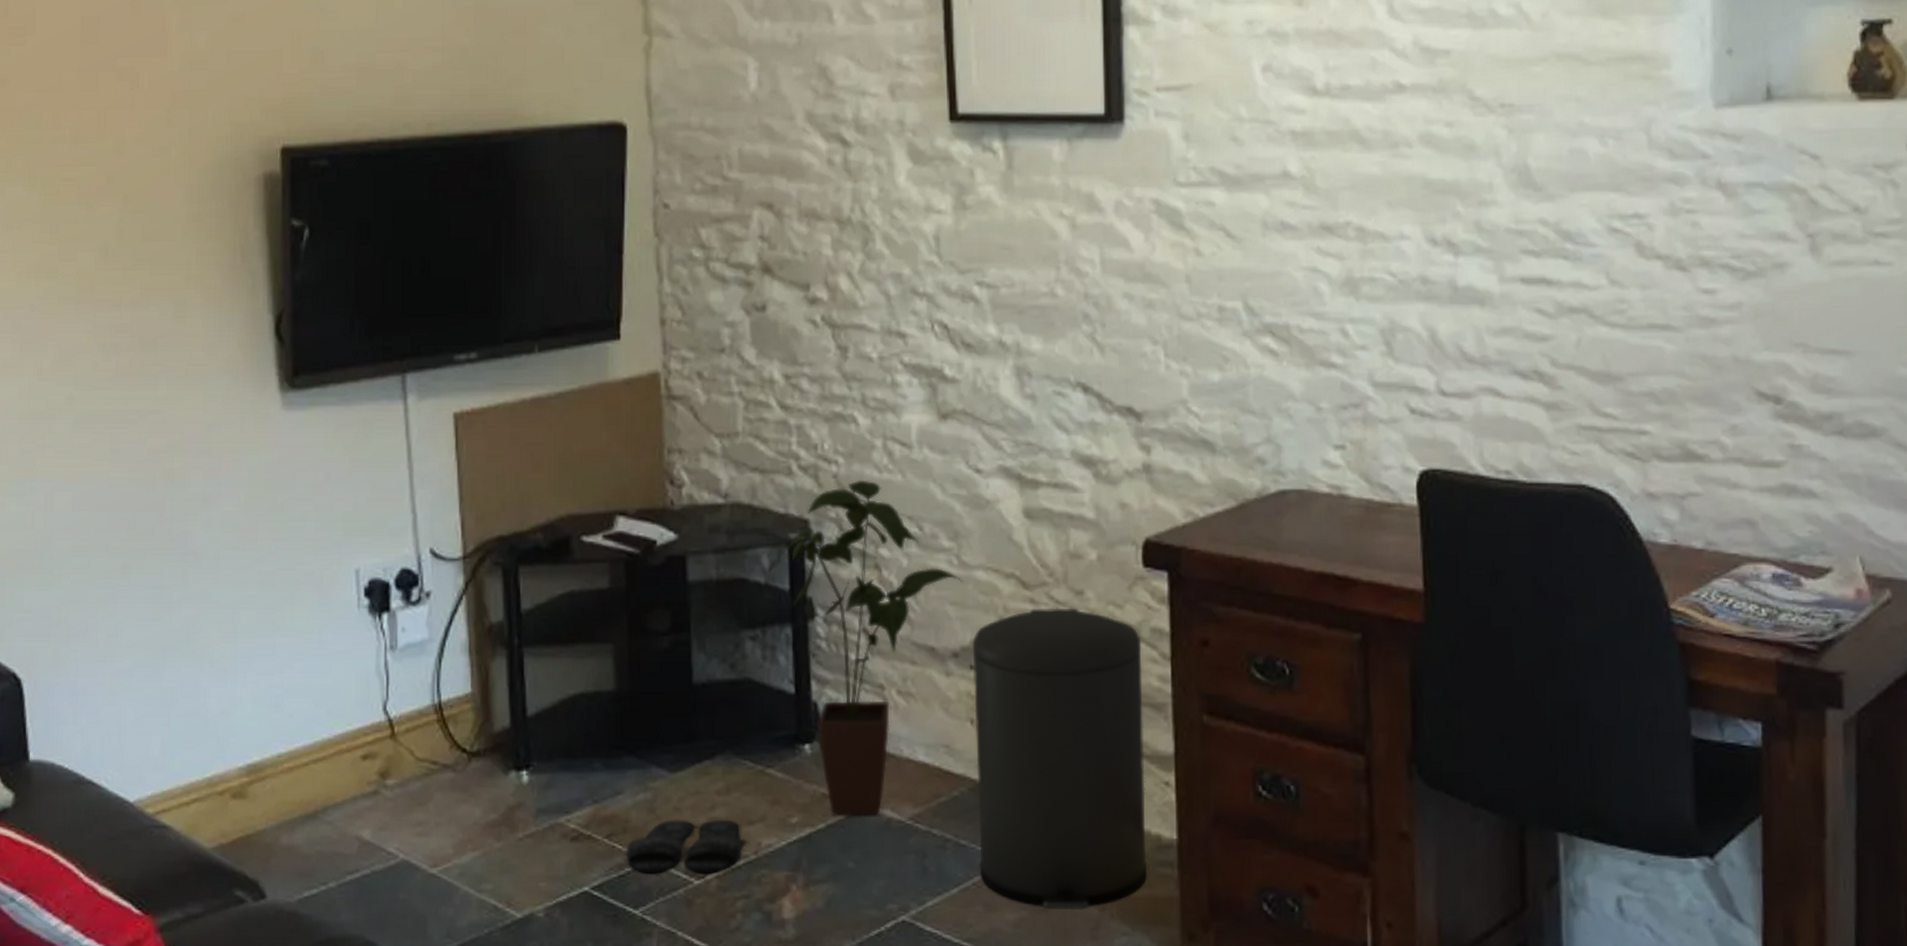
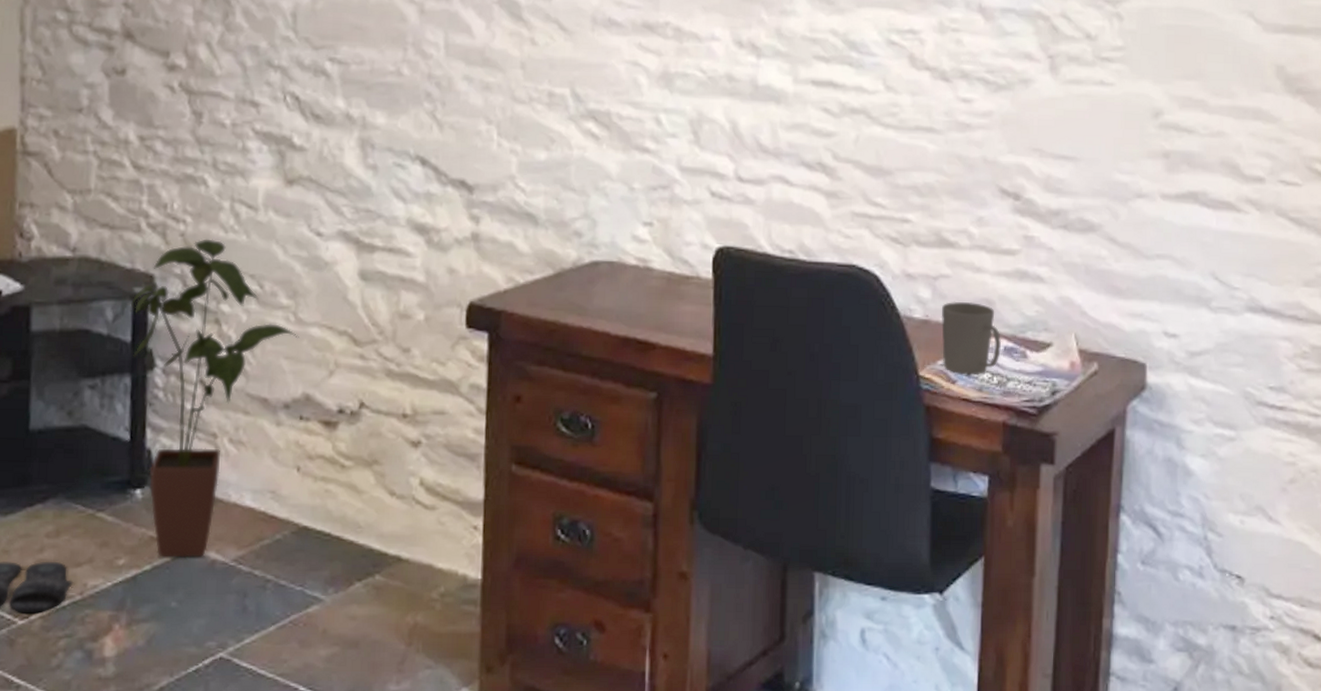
pedal bin: present [972,607,1148,911] -> none [297,364,461,646]
mug: none [1692,522,1769,606] -> present [941,301,1002,374]

